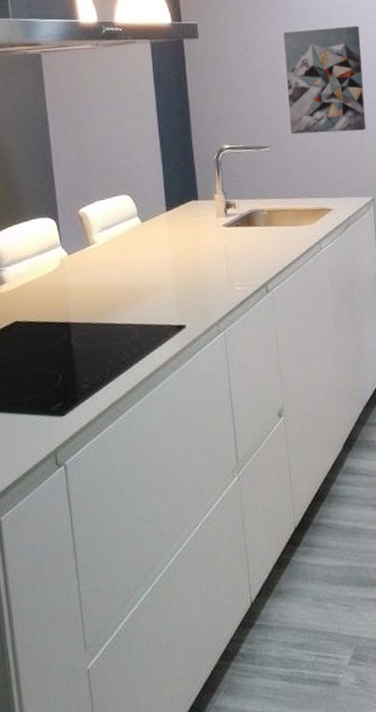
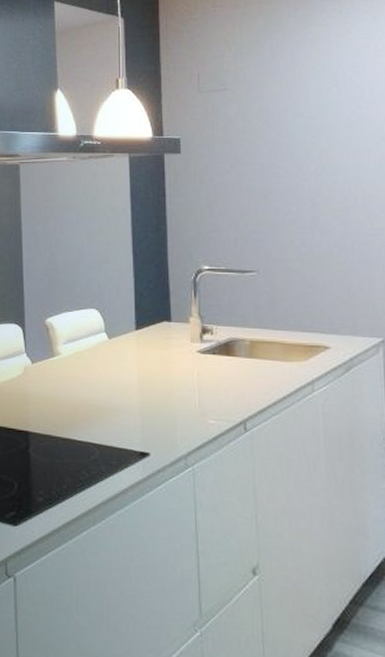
wall art: present [284,26,367,135] -> none [278,144,377,261]

